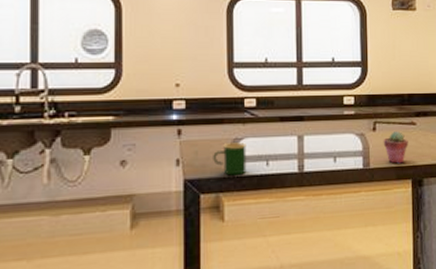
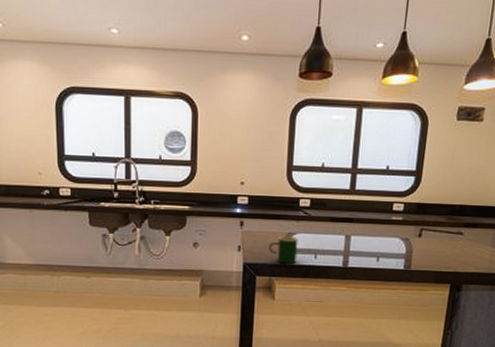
potted succulent: present [383,131,408,164] -> none [426,239,453,269]

